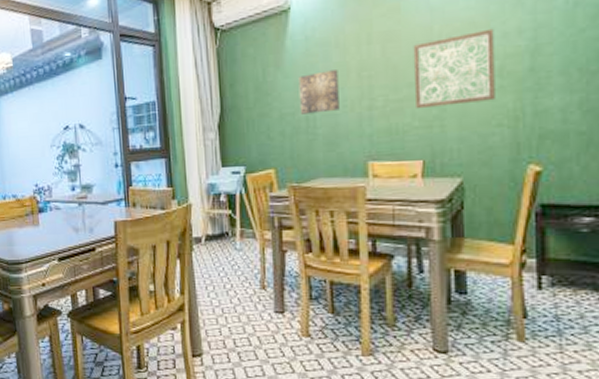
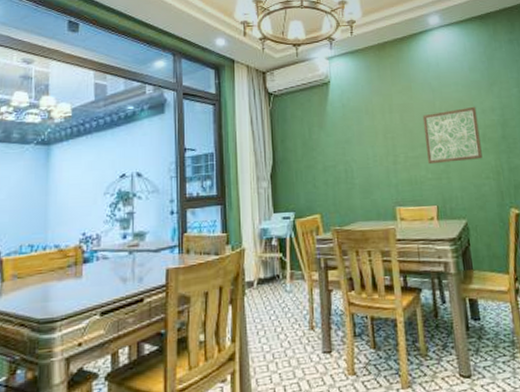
wall art: present [298,70,340,114] -> none [338,131,371,167]

